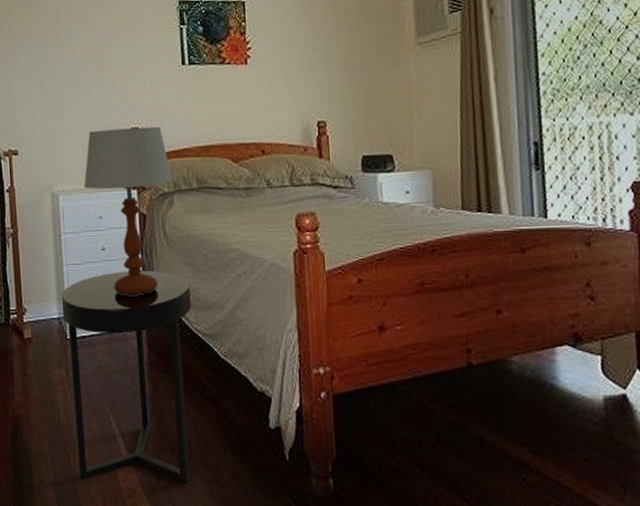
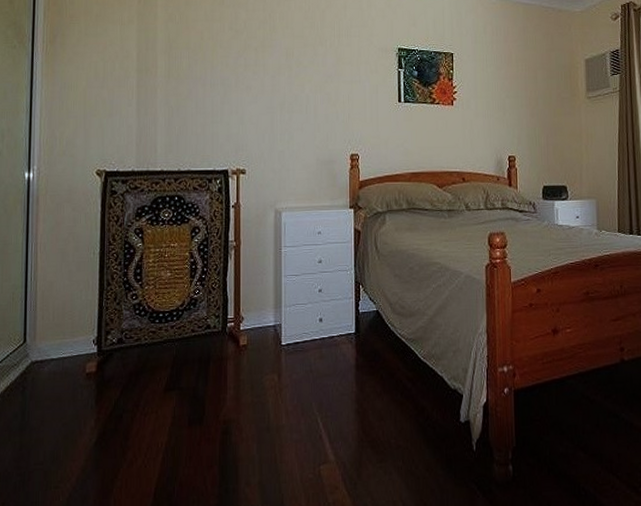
side table: present [61,270,191,484] -> none [278,281,397,481]
table lamp: present [84,126,173,297] -> none [305,154,386,305]

